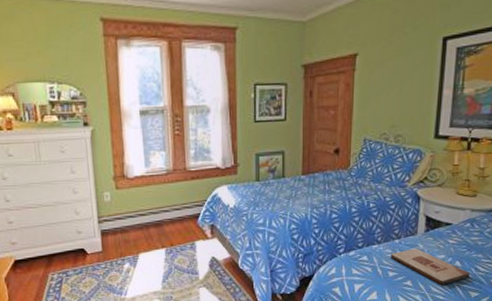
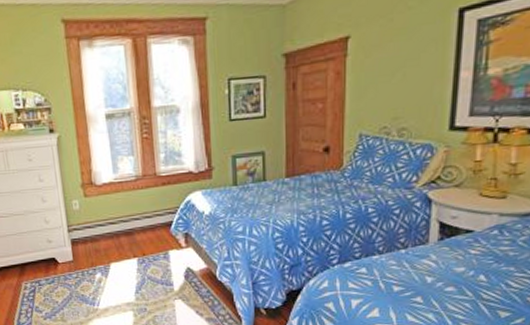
wooden plaque: present [390,248,470,286] -> none [394,259,498,304]

